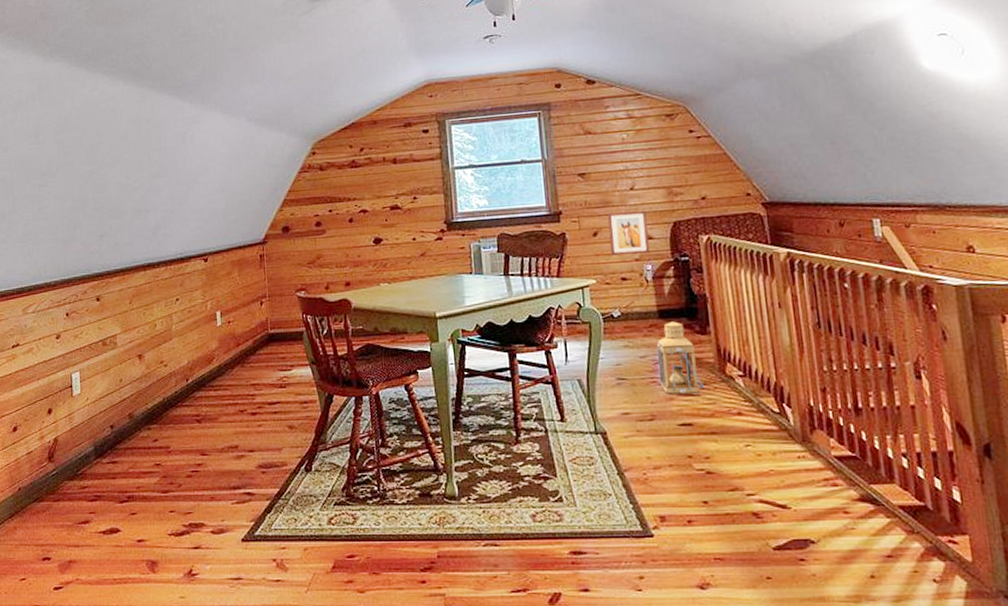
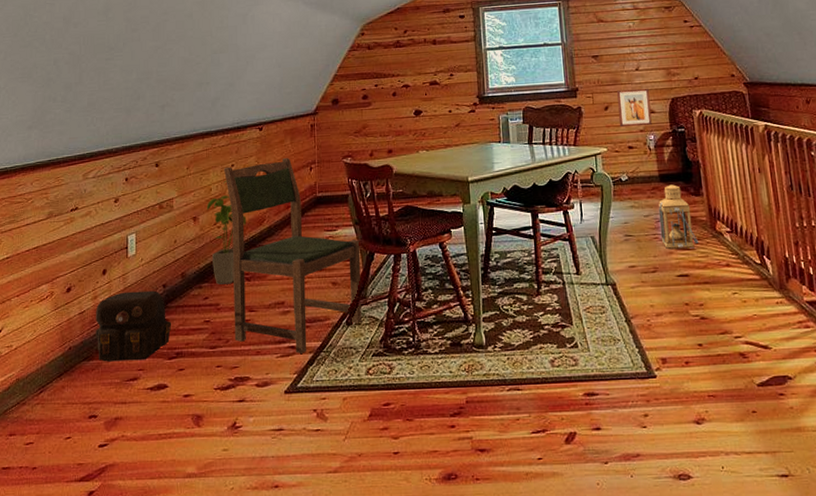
backpack: none [43,431,122,504] -> present [96,290,172,362]
house plant: none [151,315,195,426] -> present [206,180,247,285]
dining chair: none [167,291,322,500] -> present [223,158,362,354]

